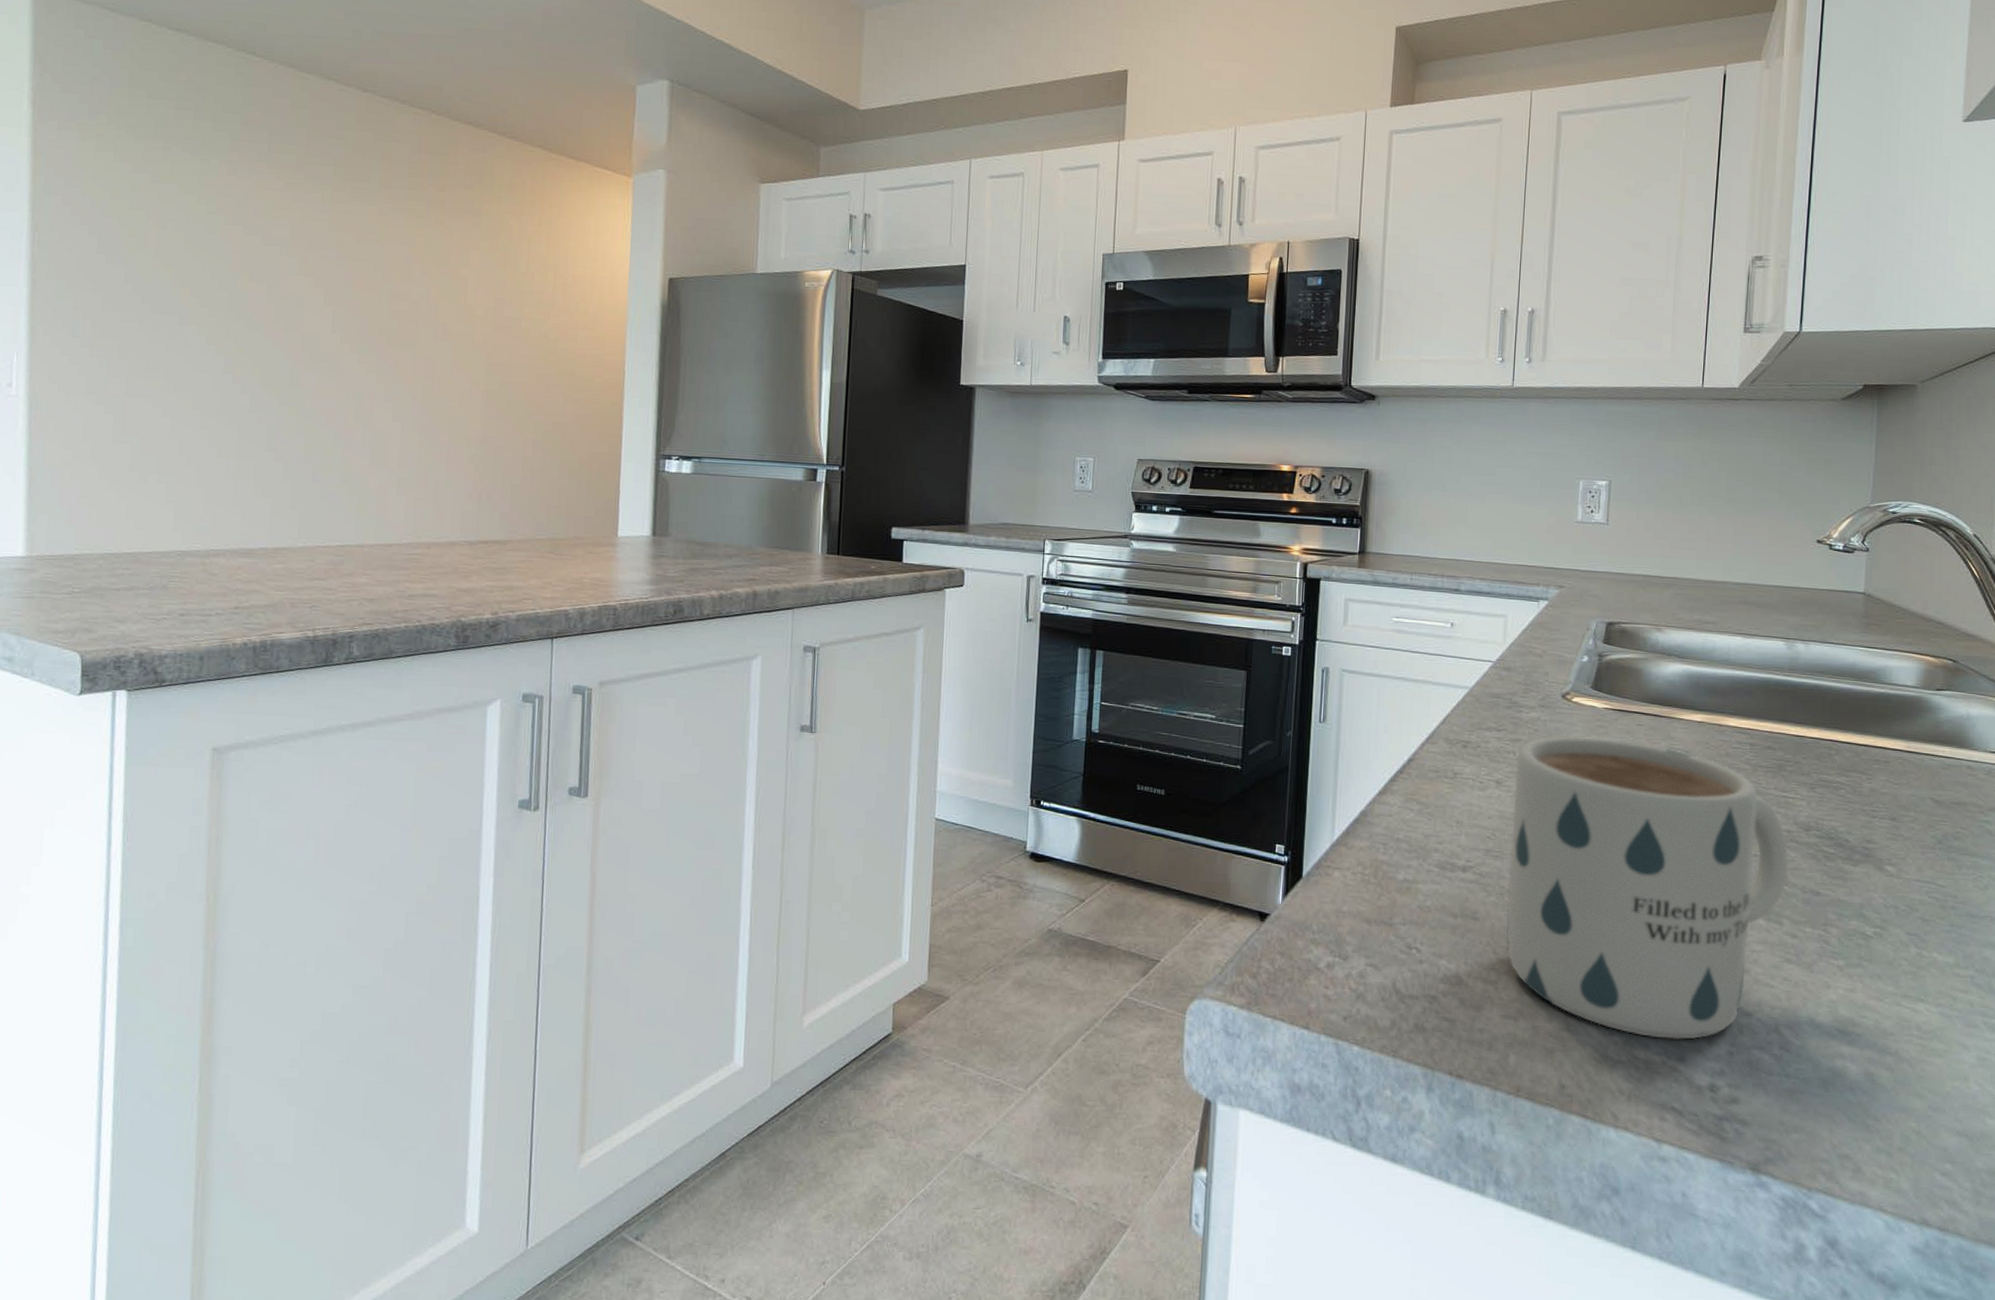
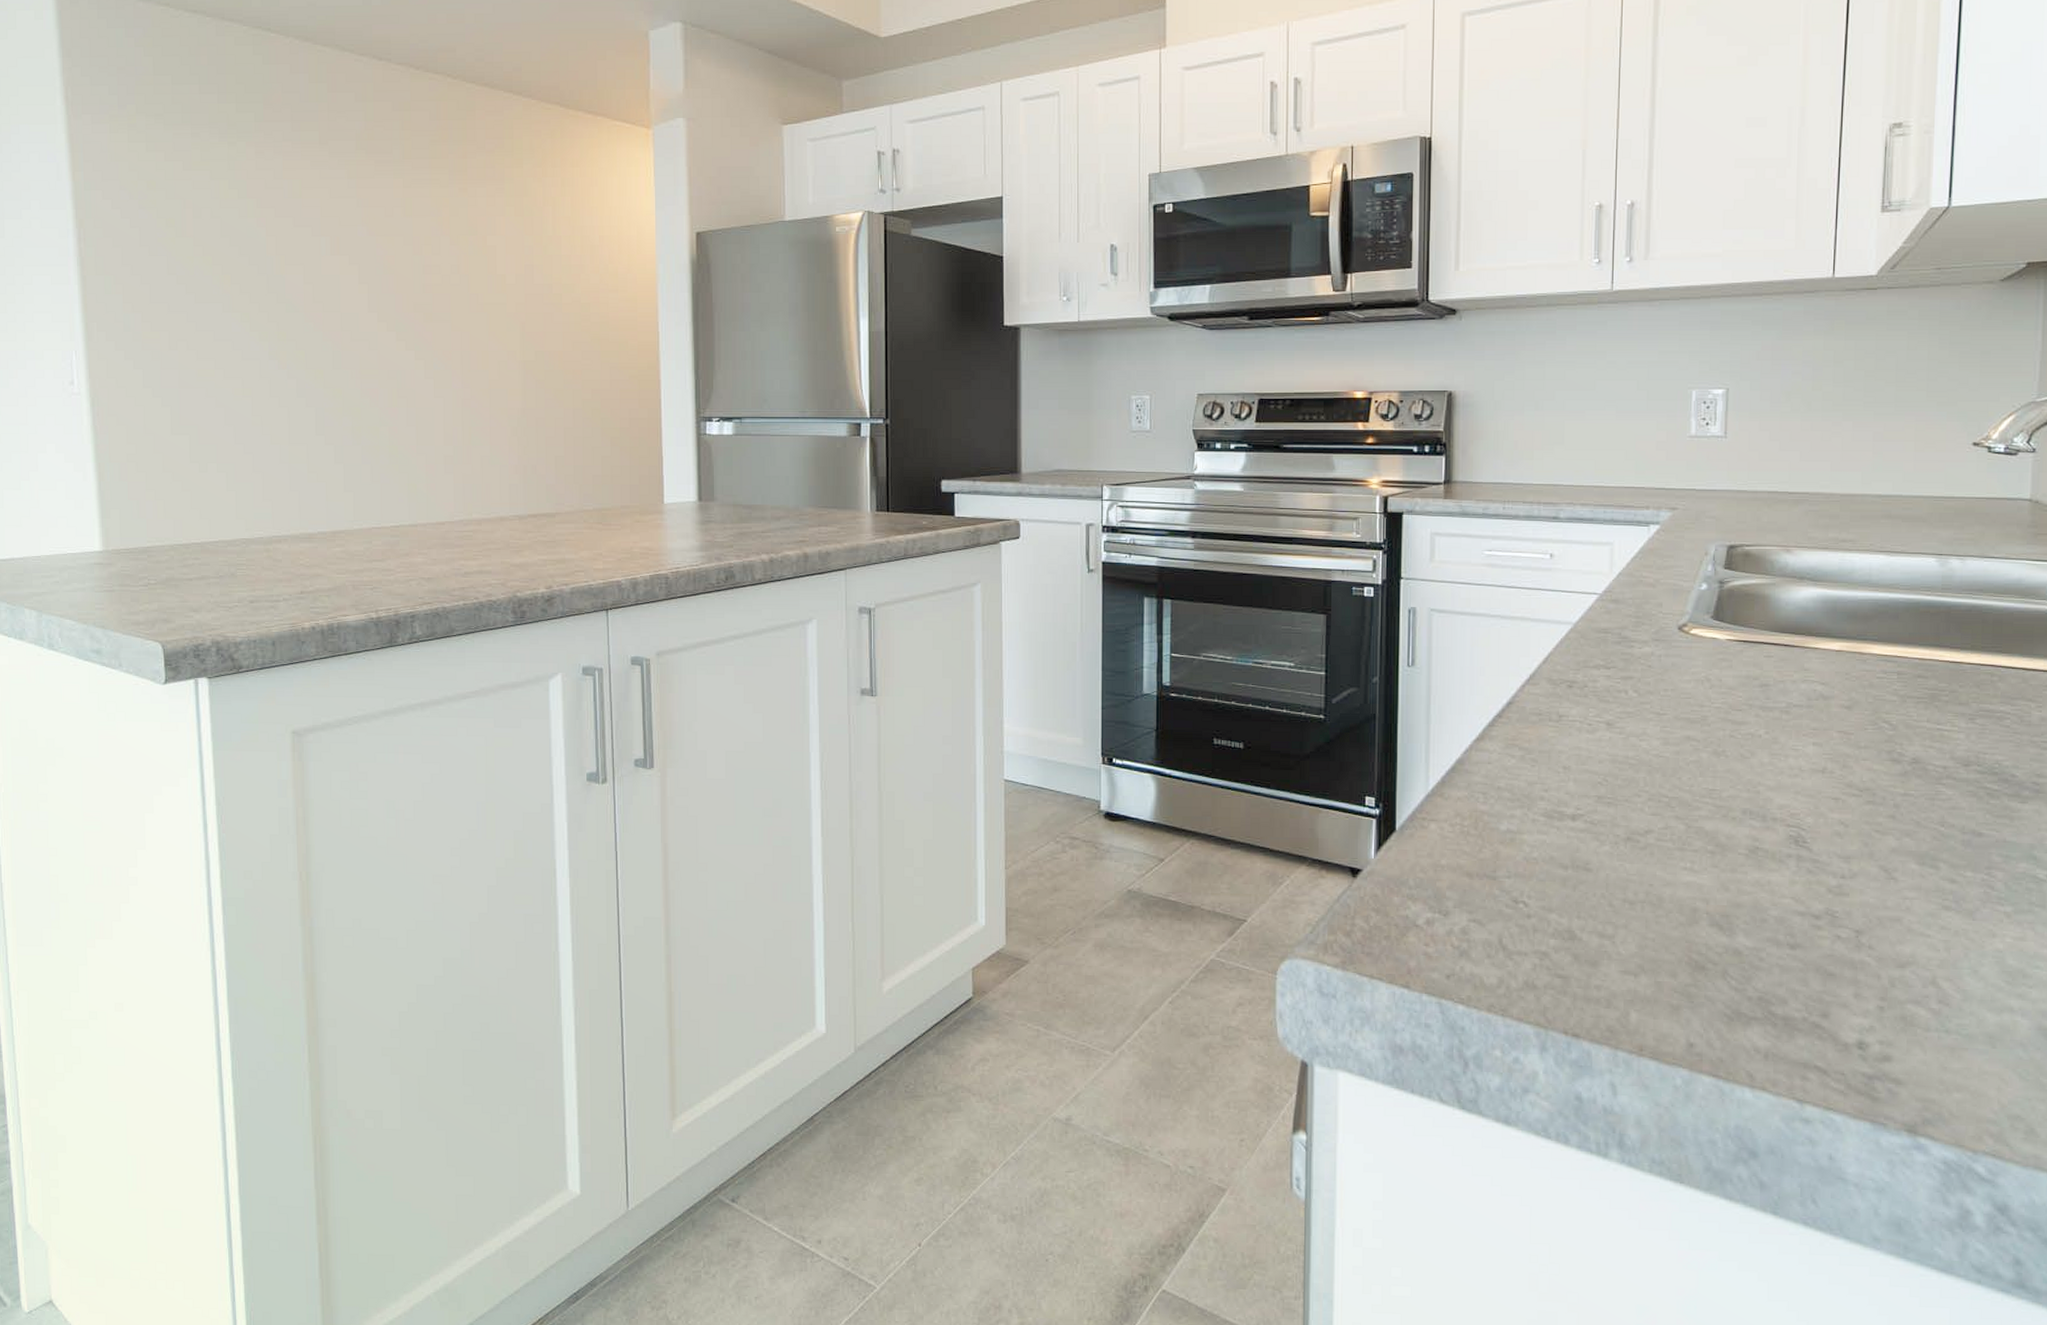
mug: present [1506,736,1789,1040] -> none [1622,672,1945,995]

